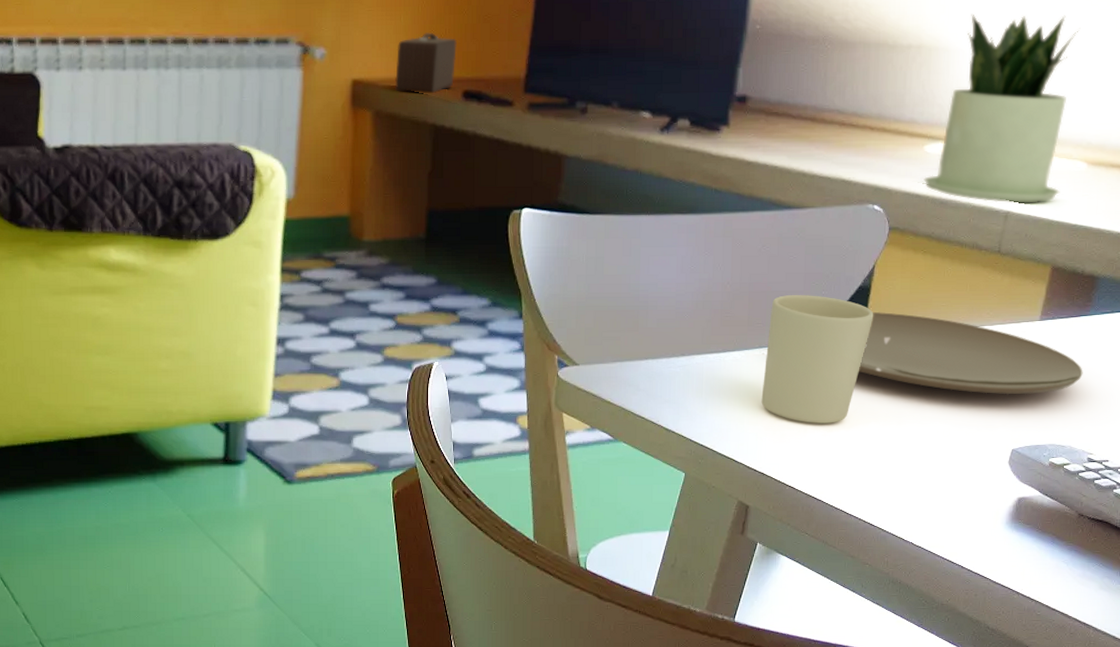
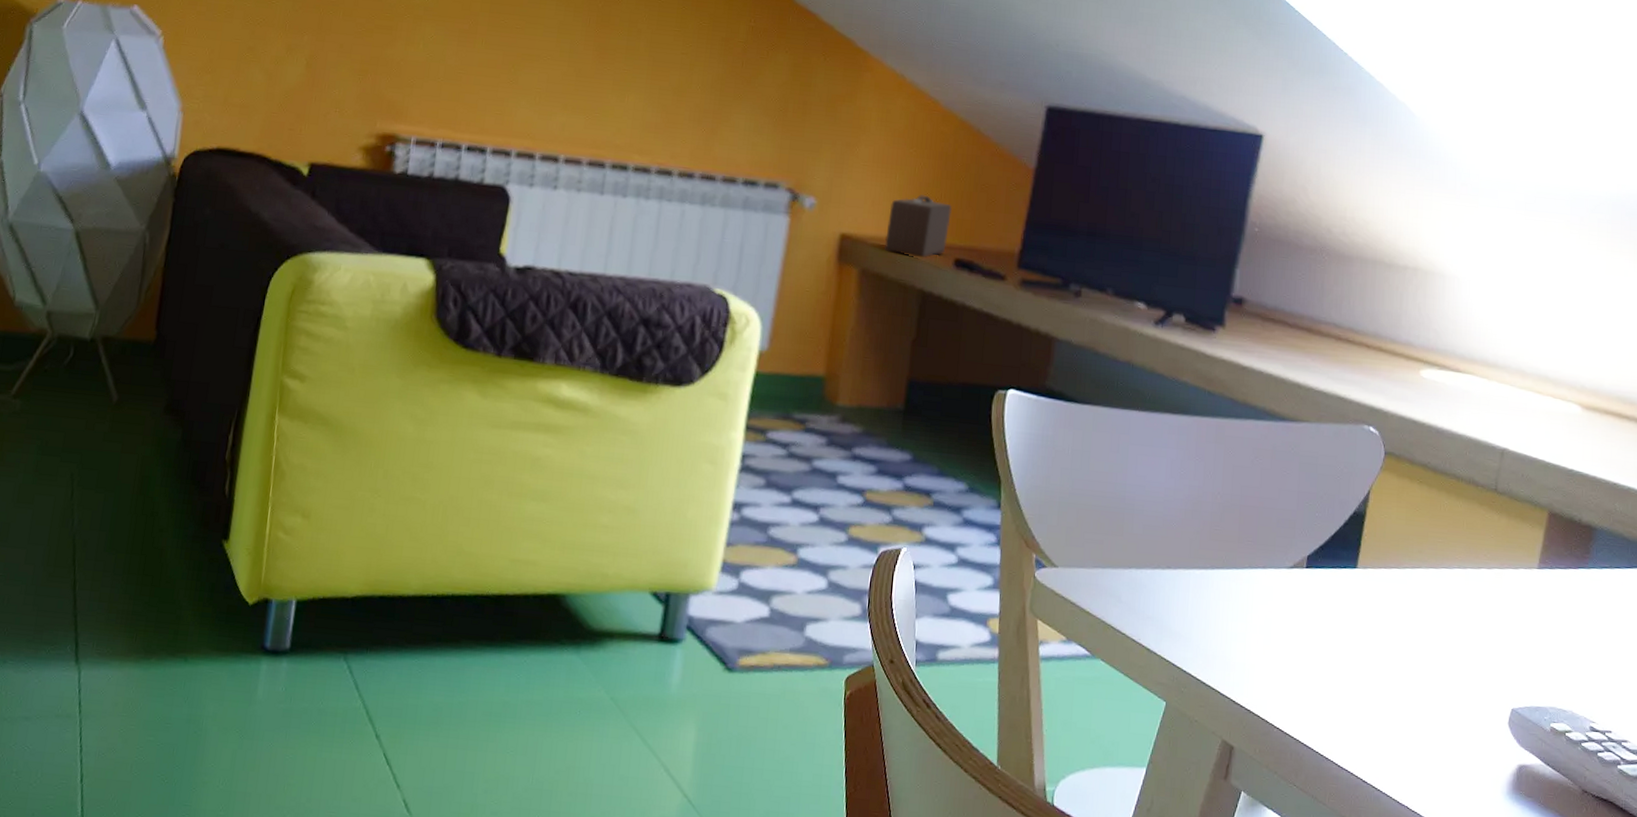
mug: present [761,294,874,423] -> none [1249,513,1369,661]
plate: present [858,311,1083,395] -> none [1352,541,1583,649]
planter: present [923,13,1081,204] -> none [1419,242,1572,443]

